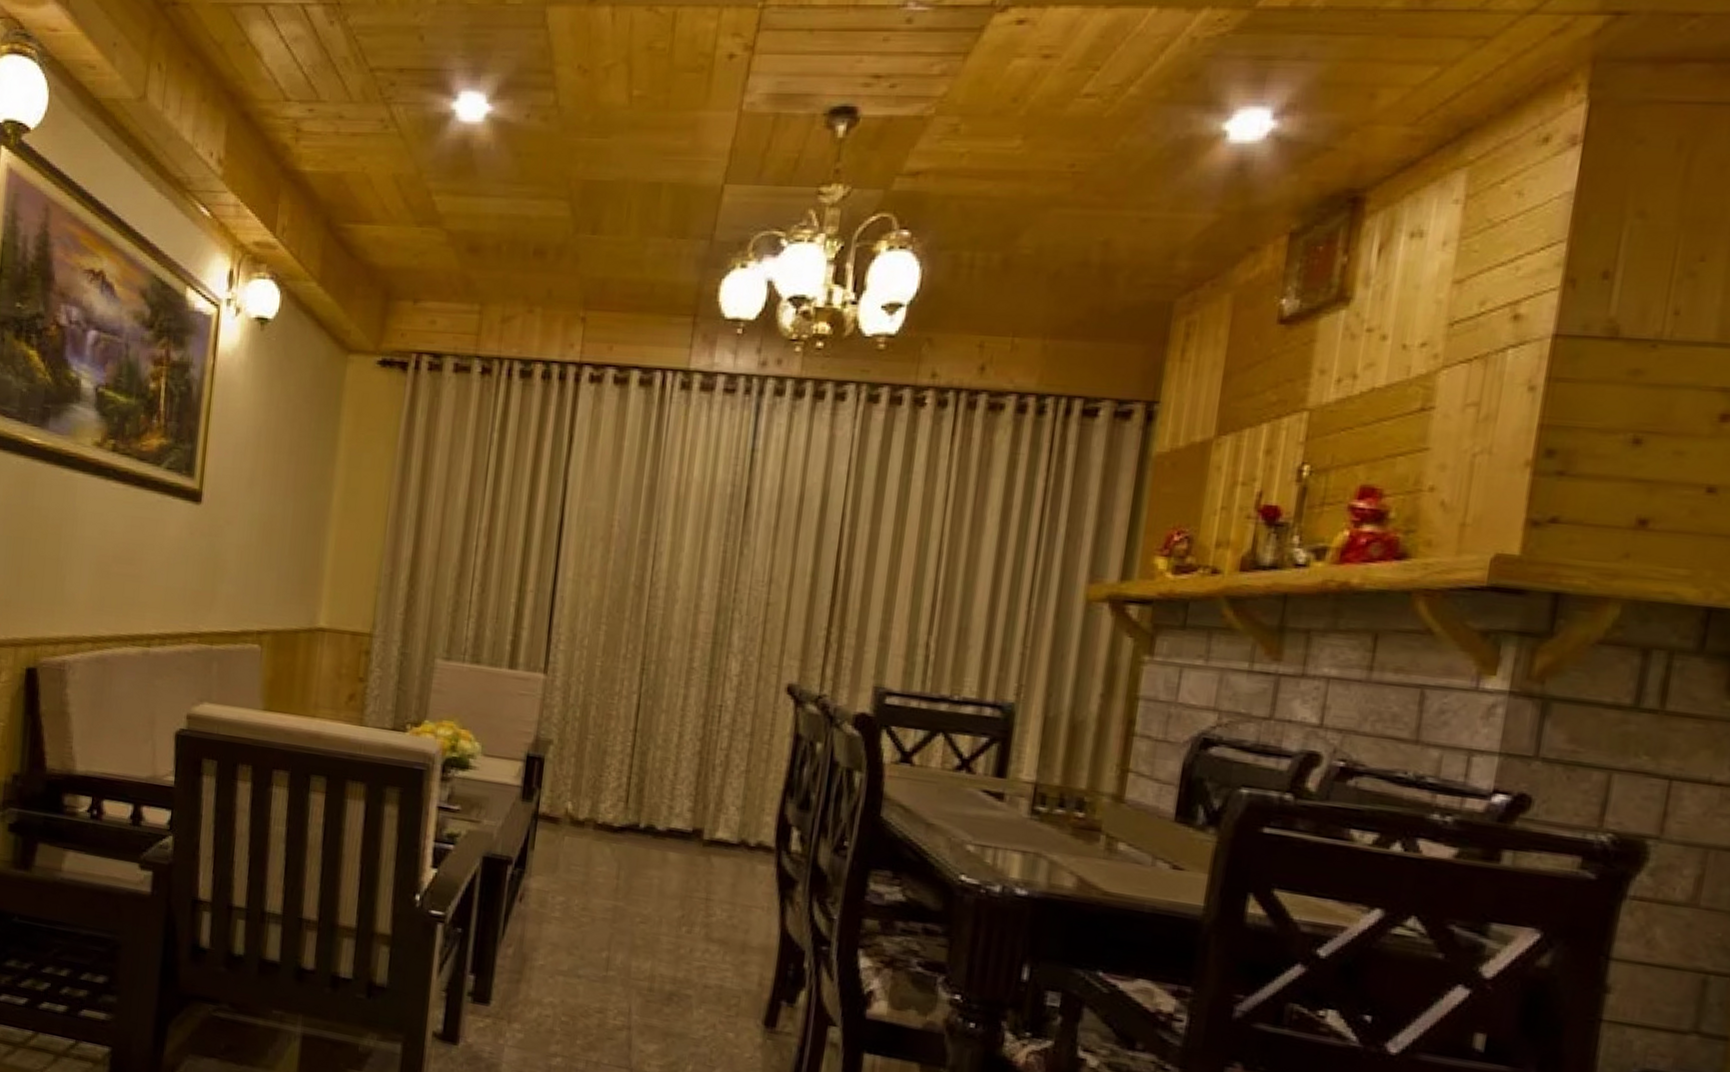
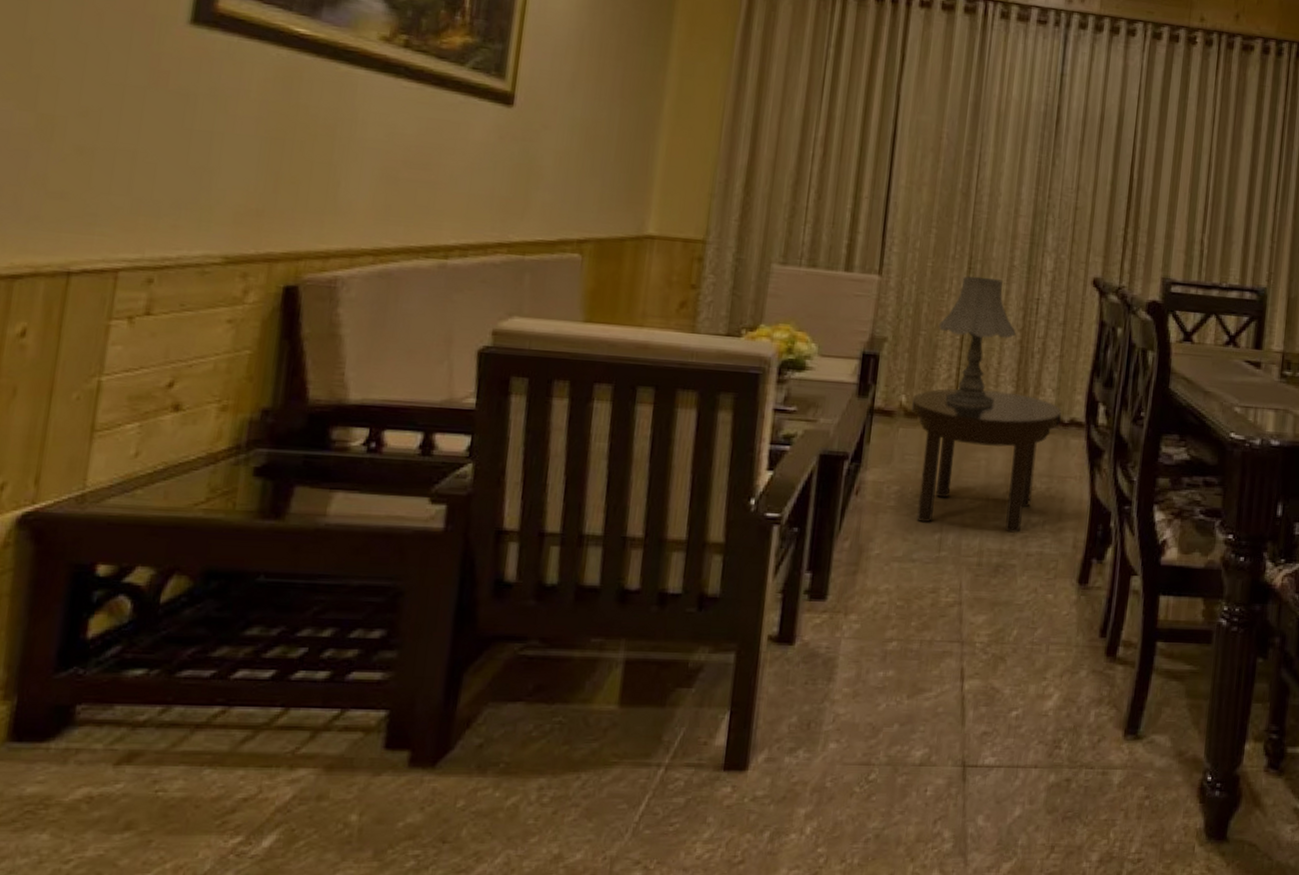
side table: none [578,798,747,962] -> present [911,388,1062,534]
table lamp: none [607,678,695,822] -> present [938,276,1016,408]

